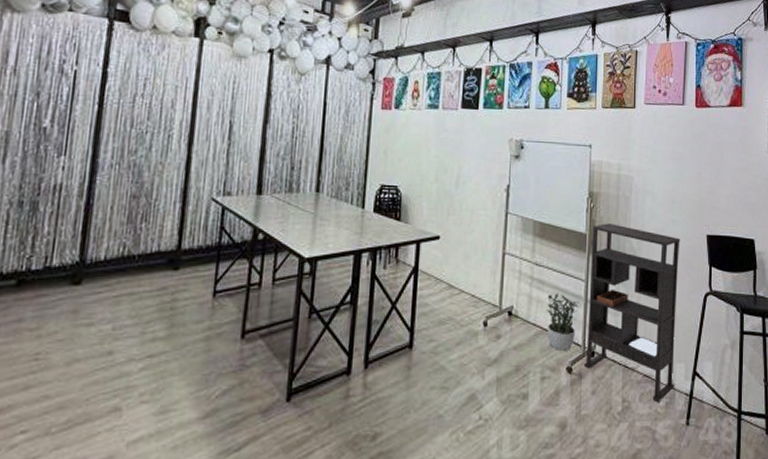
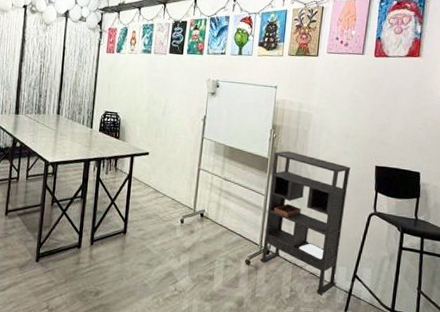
potted plant: present [545,293,580,351] -> none [230,203,259,248]

